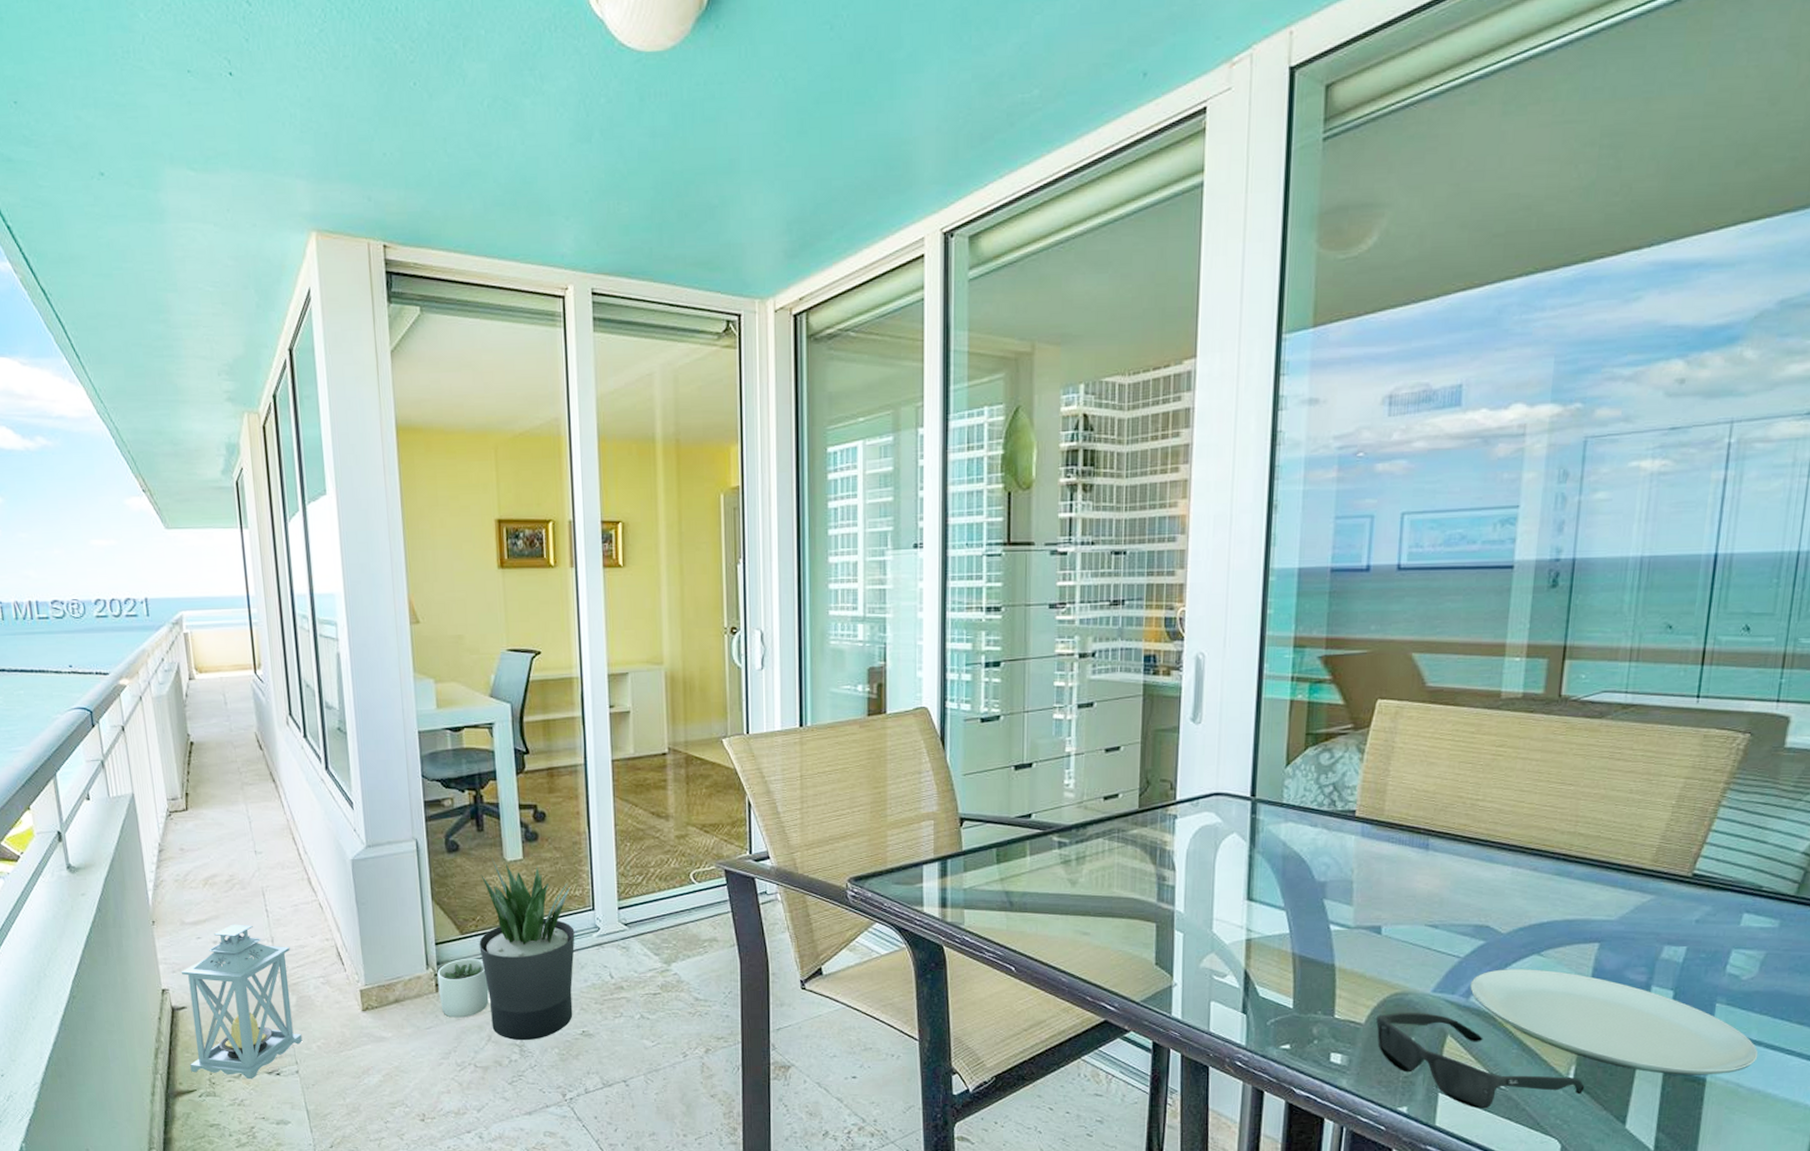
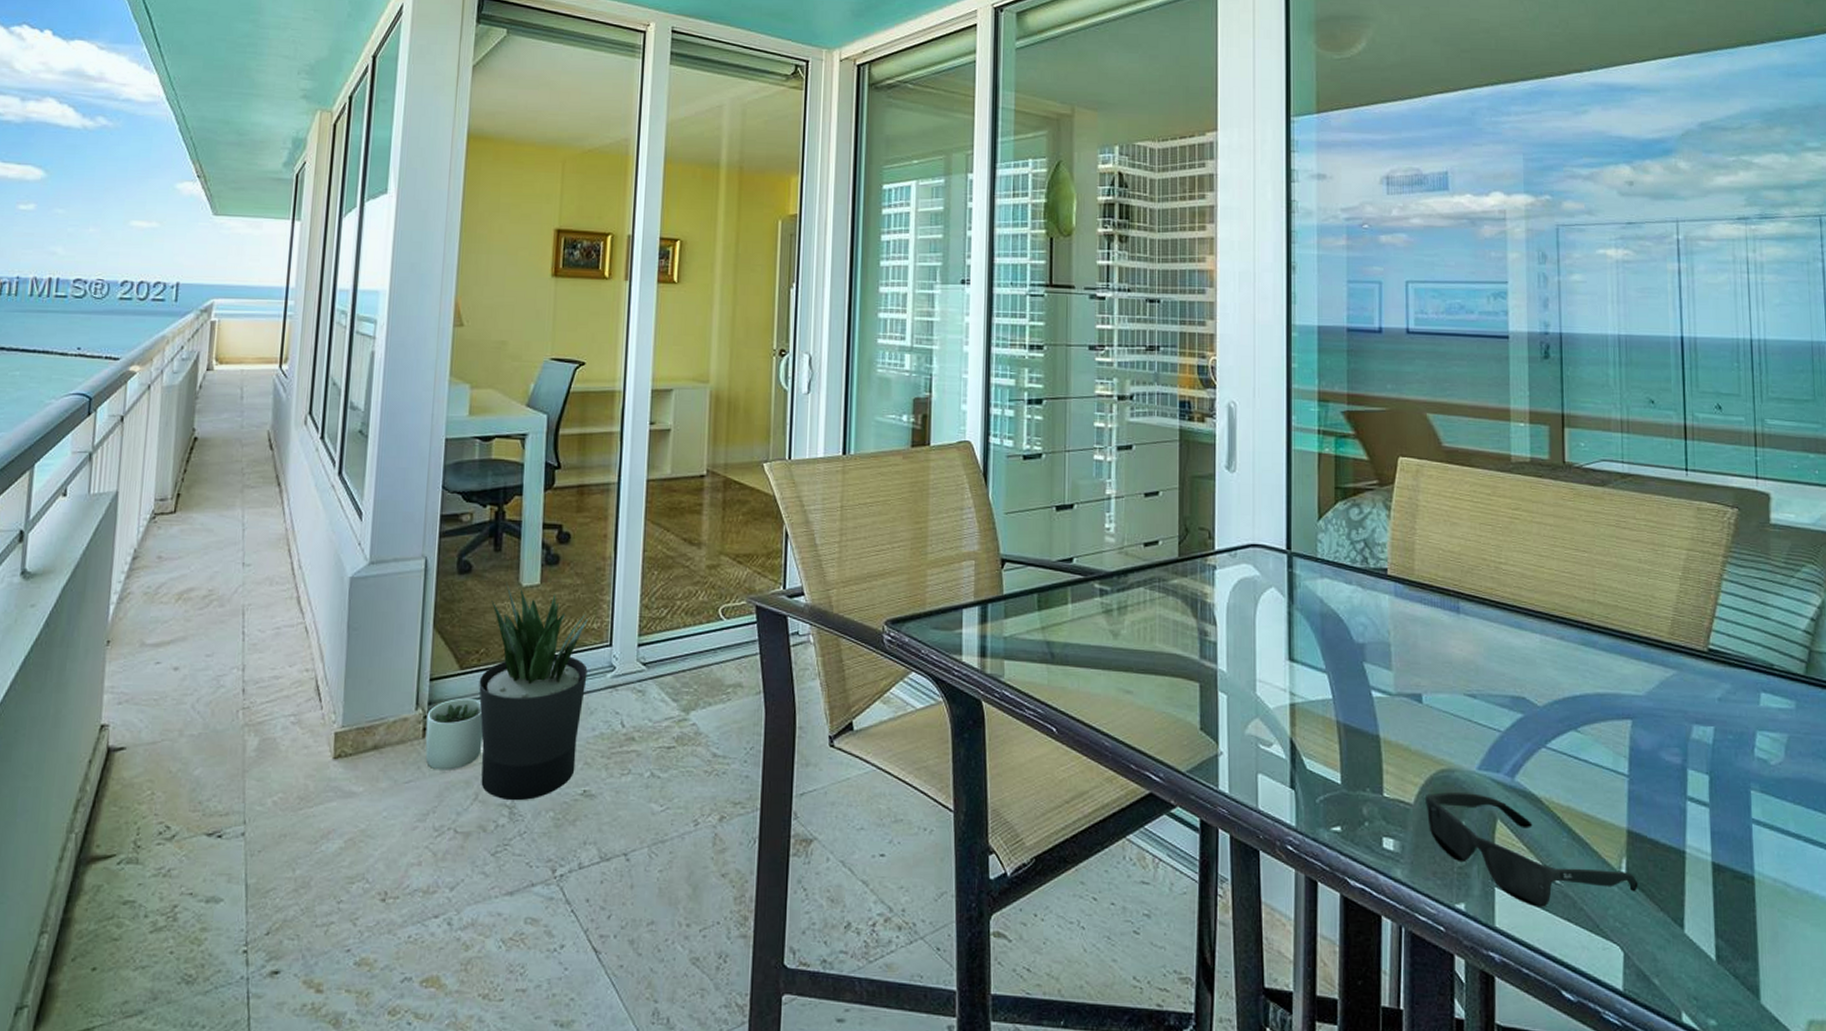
lantern: present [181,924,303,1080] -> none [114,647,262,843]
plate: present [1470,969,1759,1075] -> none [1514,746,1800,872]

